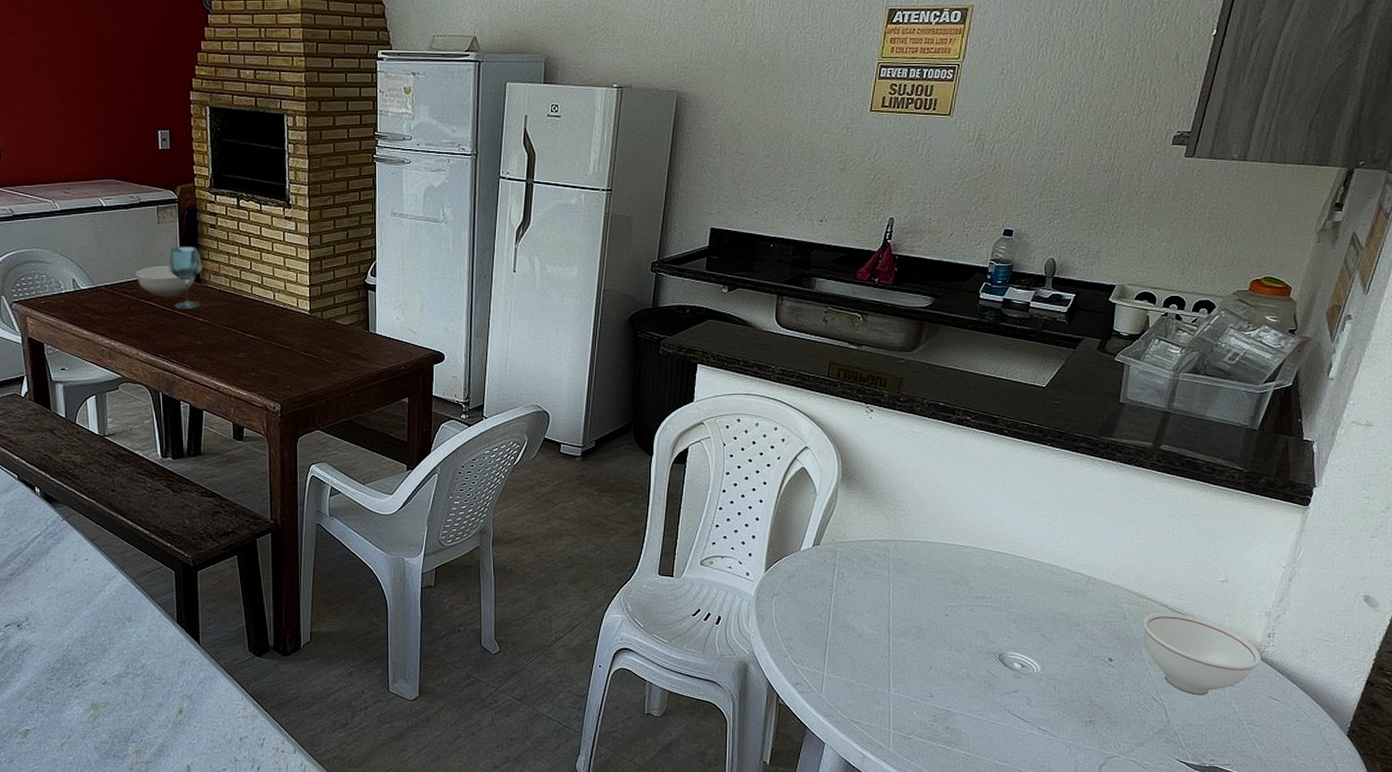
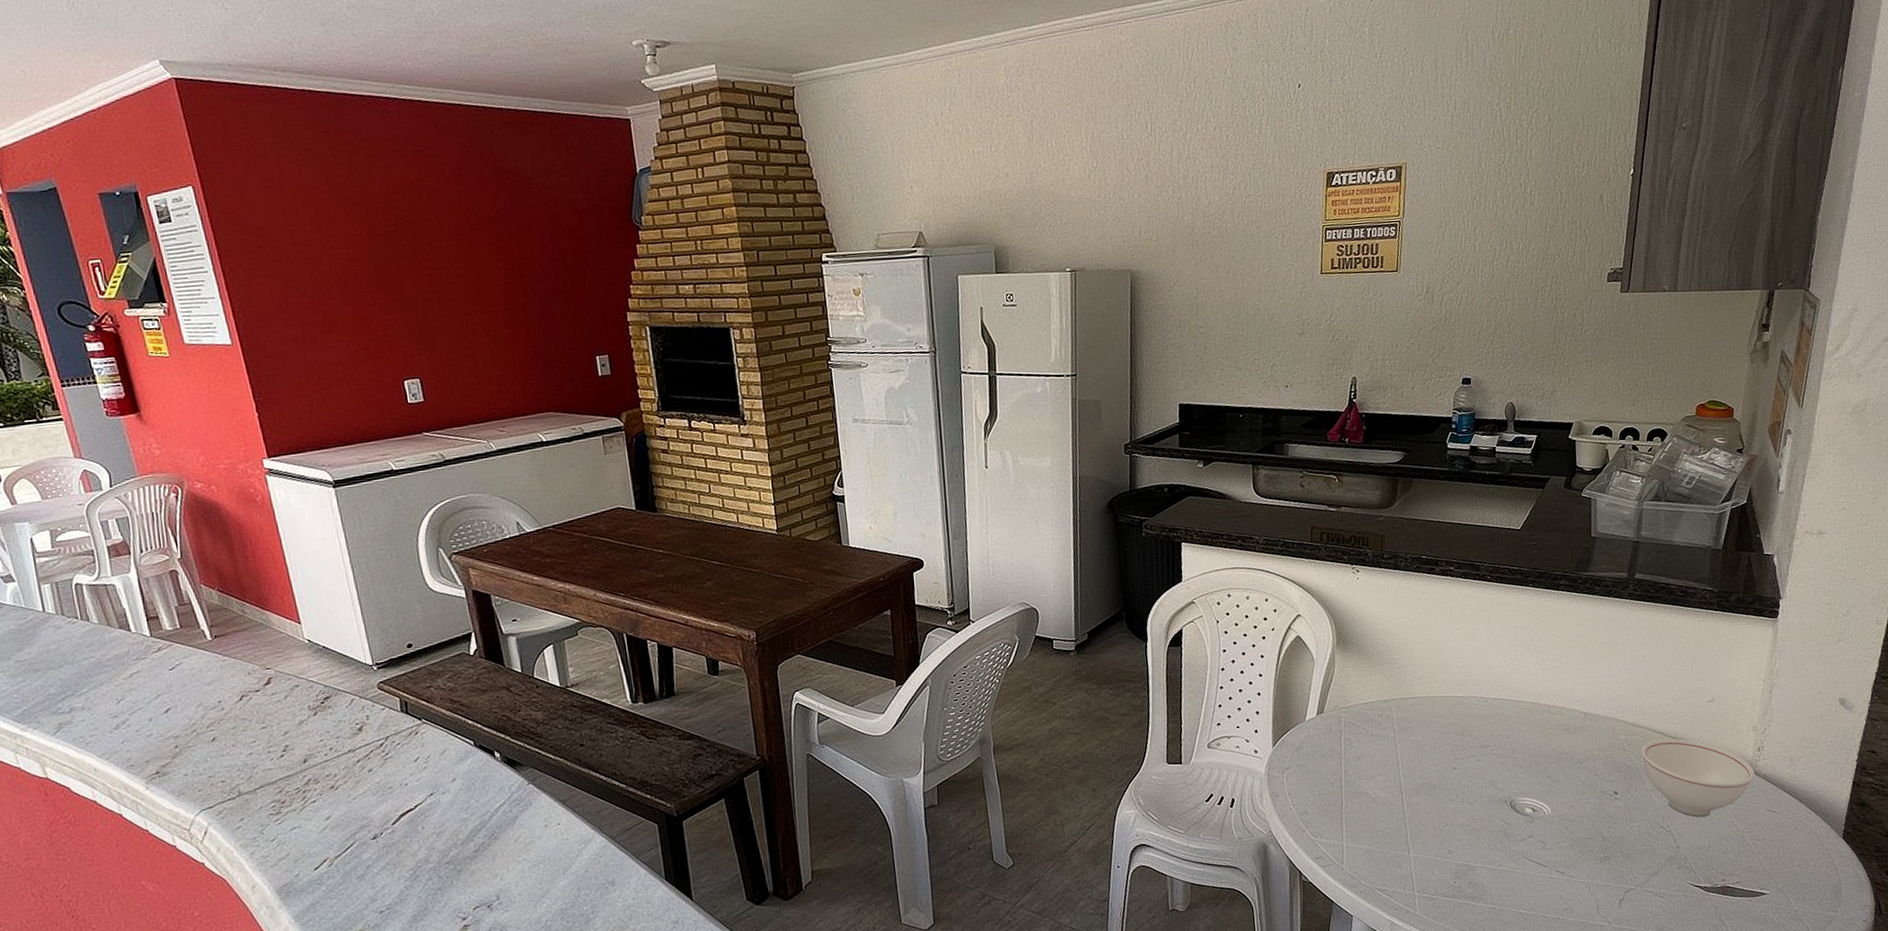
bowl: present [135,265,196,297] -> none [585,497,652,532]
wine glass: present [168,246,202,309] -> none [620,474,660,543]

